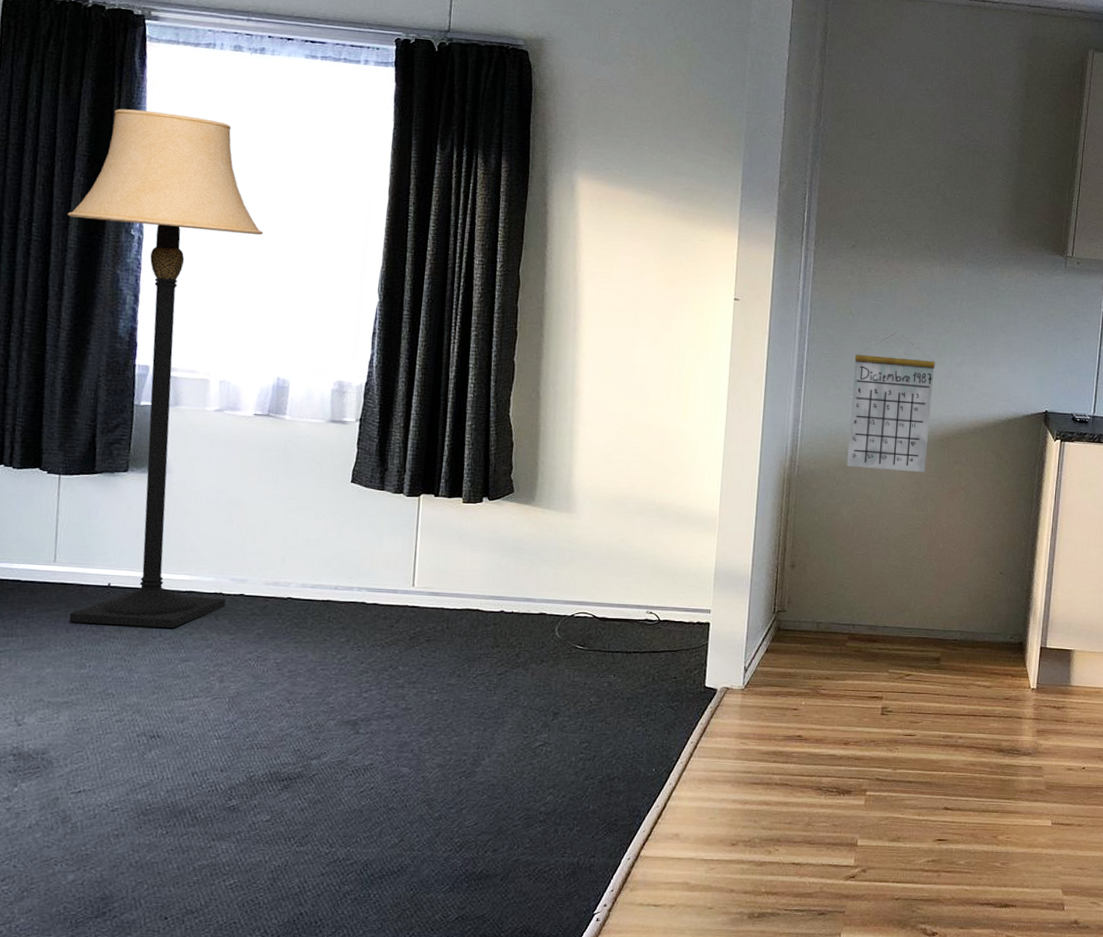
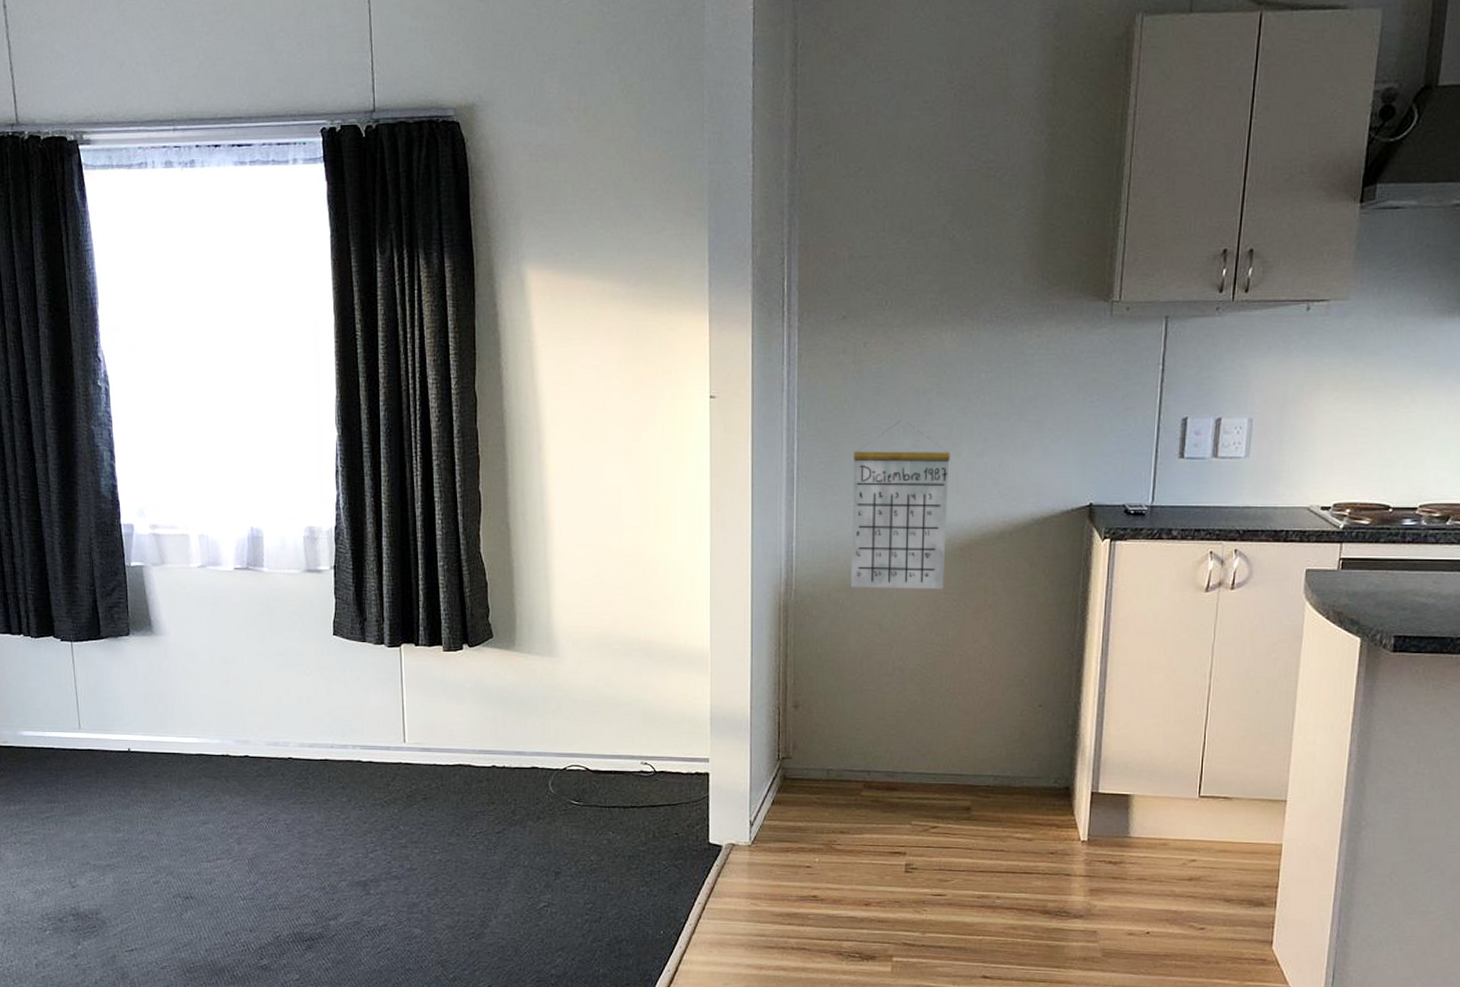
lamp: present [67,108,264,628] -> none [39,247,233,791]

